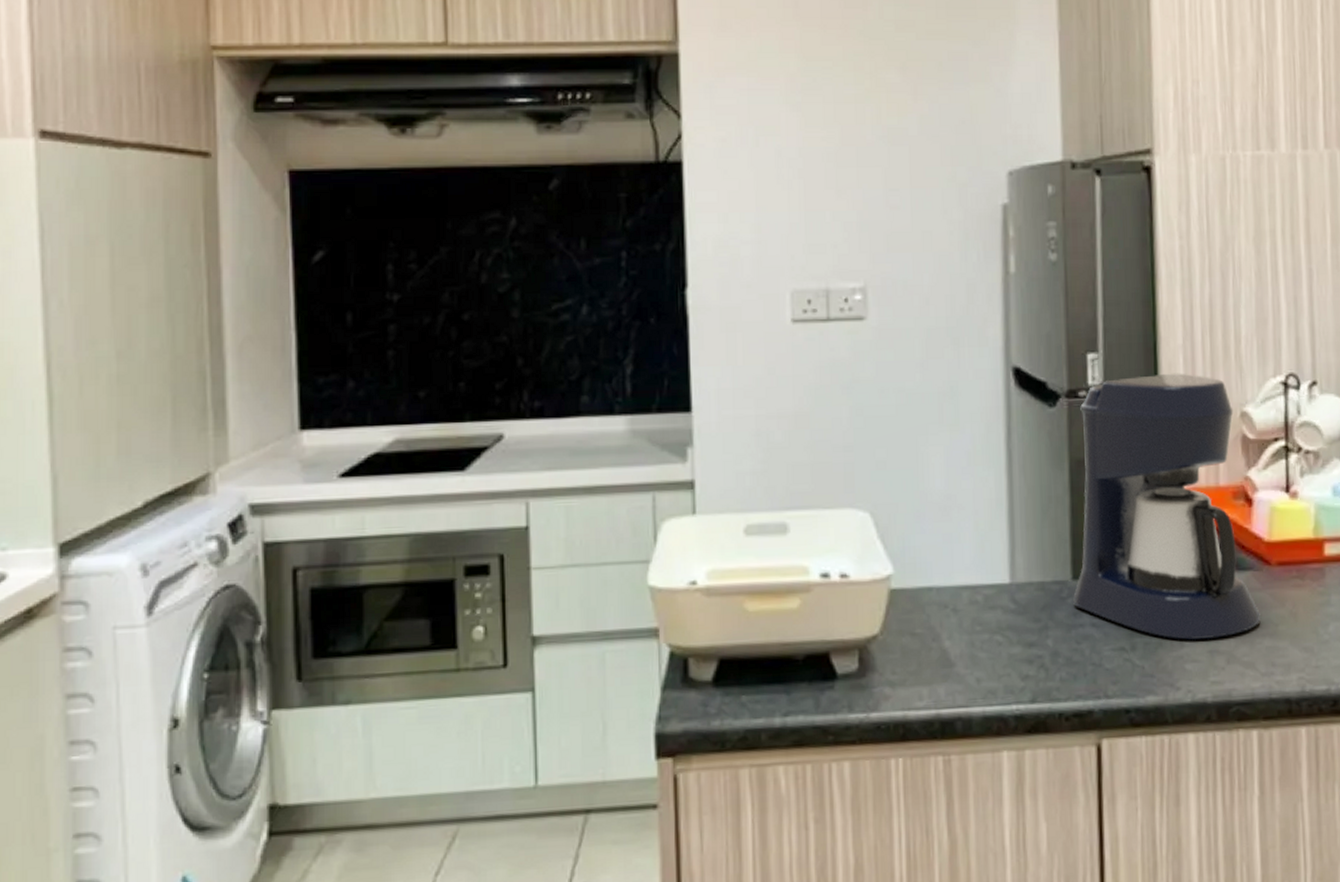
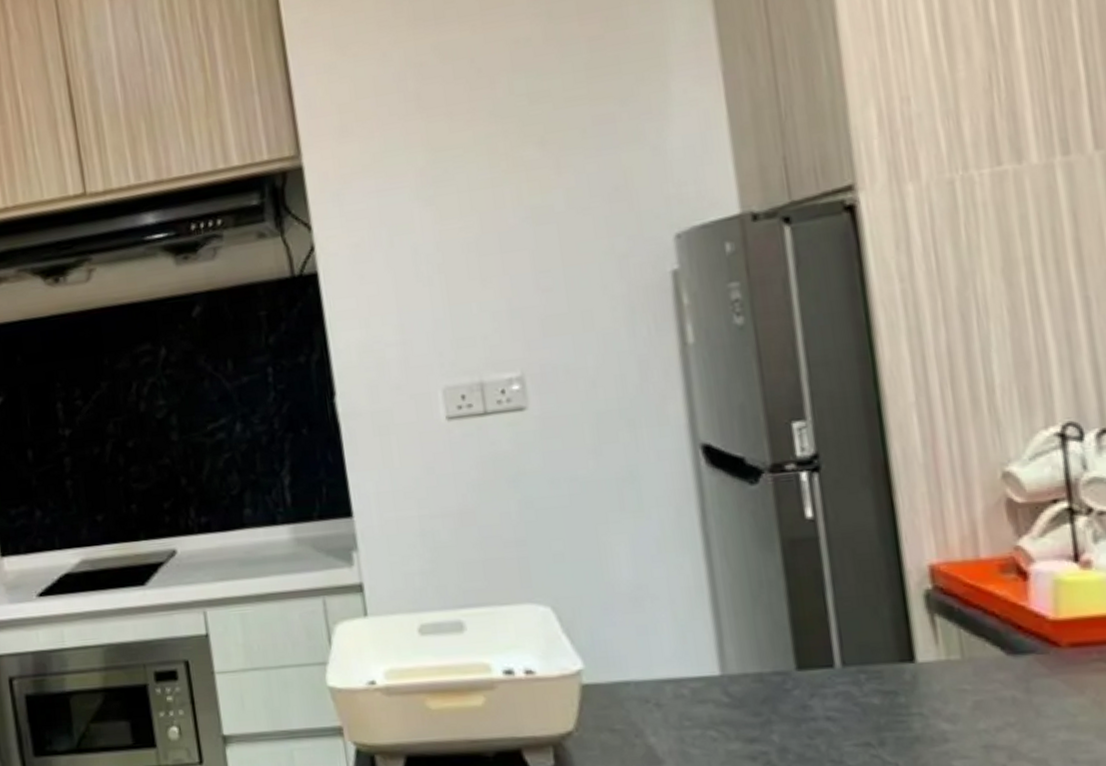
coffee maker: present [1073,373,1261,641] -> none [788,434,1052,735]

